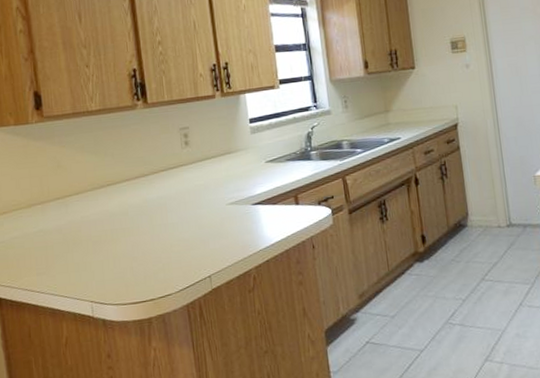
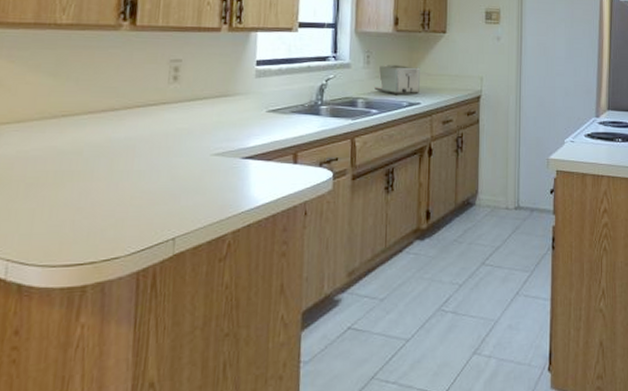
toaster: none [354,104,398,134] -> present [373,64,420,96]

